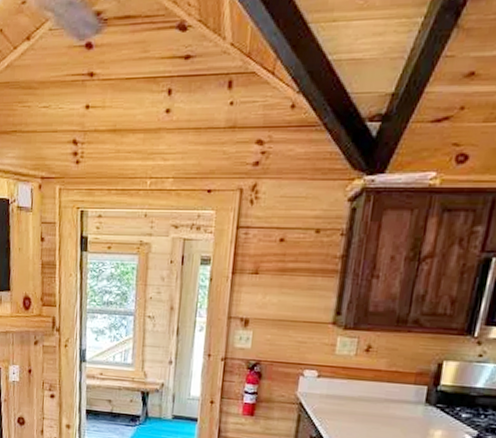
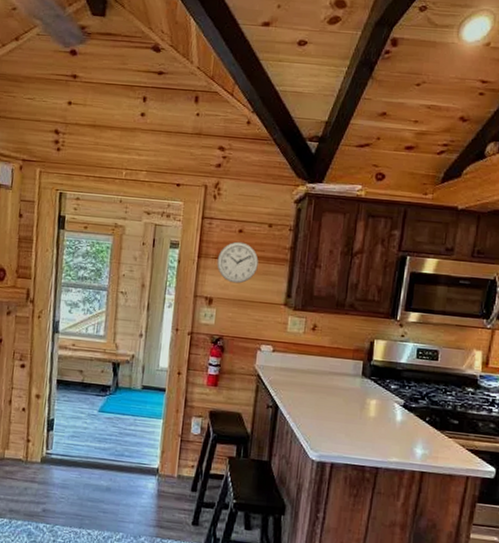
wall clock: none [253,252,303,302] -> present [217,241,259,284]

